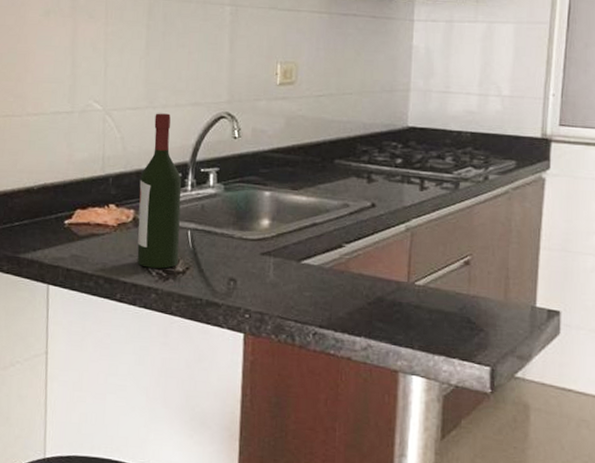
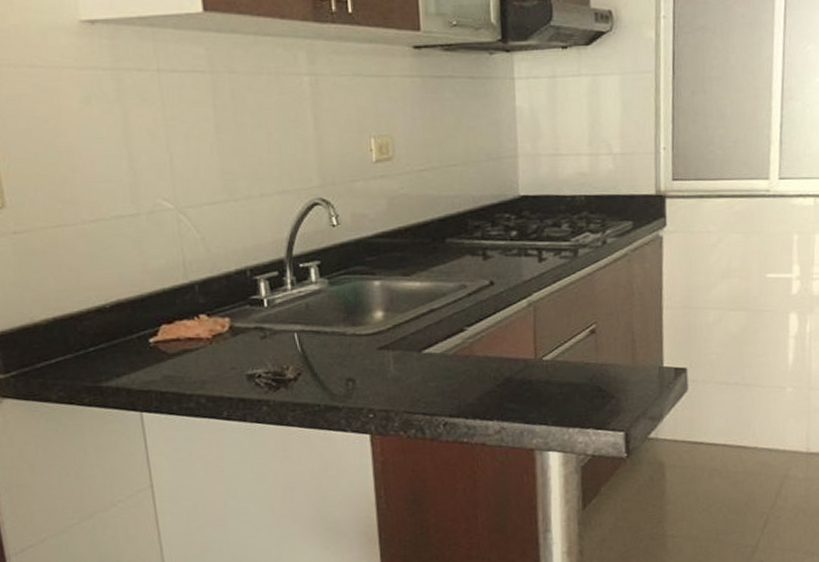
wine bottle: present [137,113,182,269] -> none [230,205,288,379]

